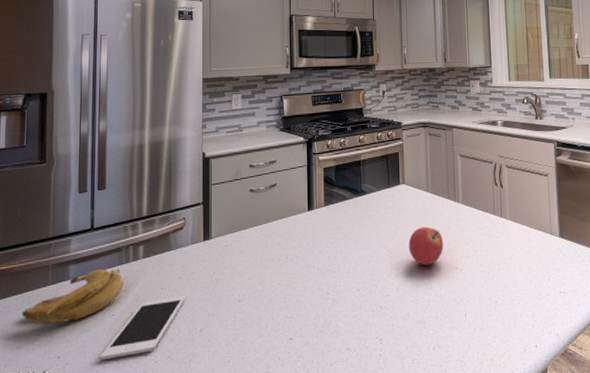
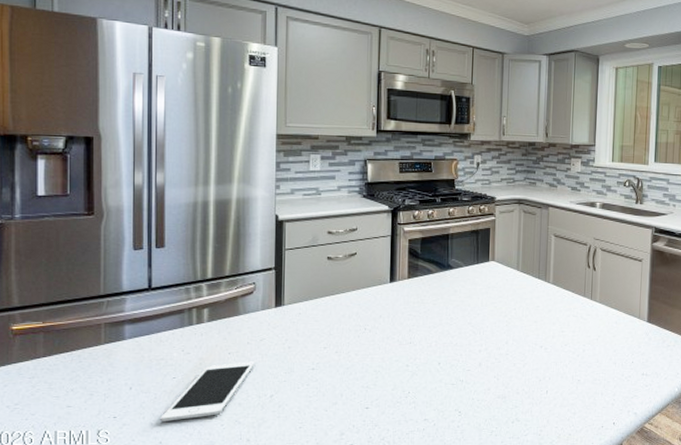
banana: present [22,268,124,324] -> none [71,330,187,384]
fruit: present [408,227,444,266] -> none [494,305,531,343]

